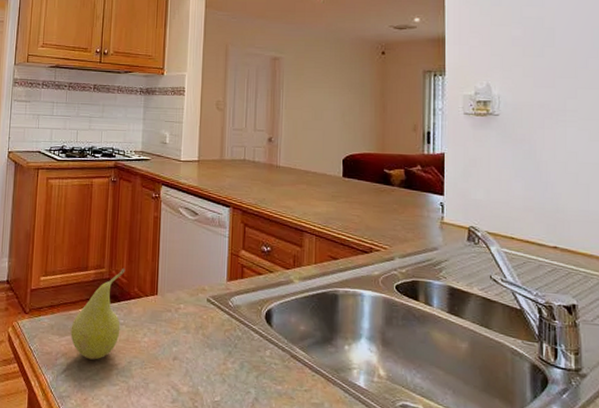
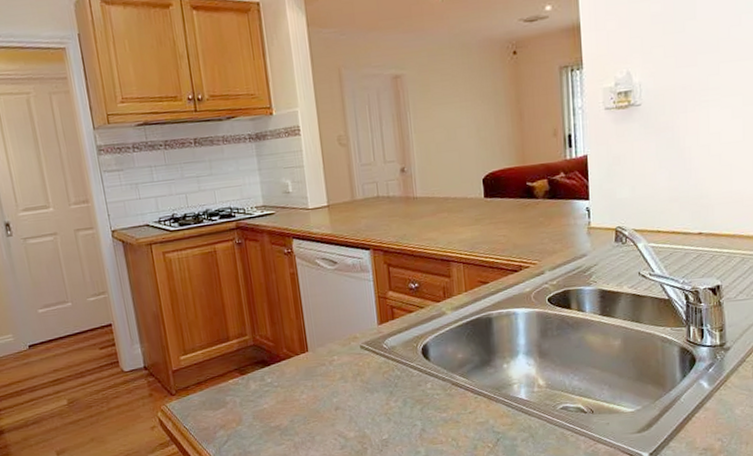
fruit: present [70,267,126,360] -> none [223,331,277,427]

